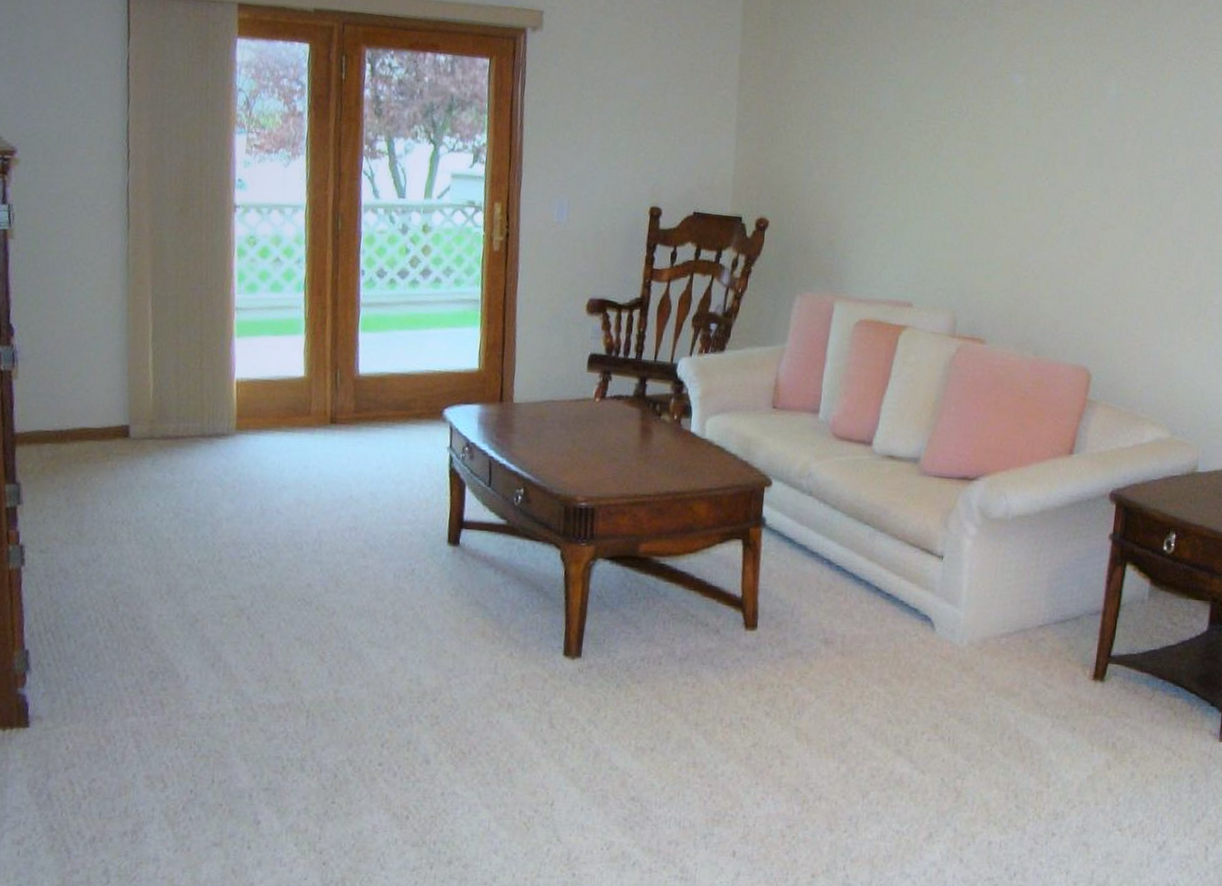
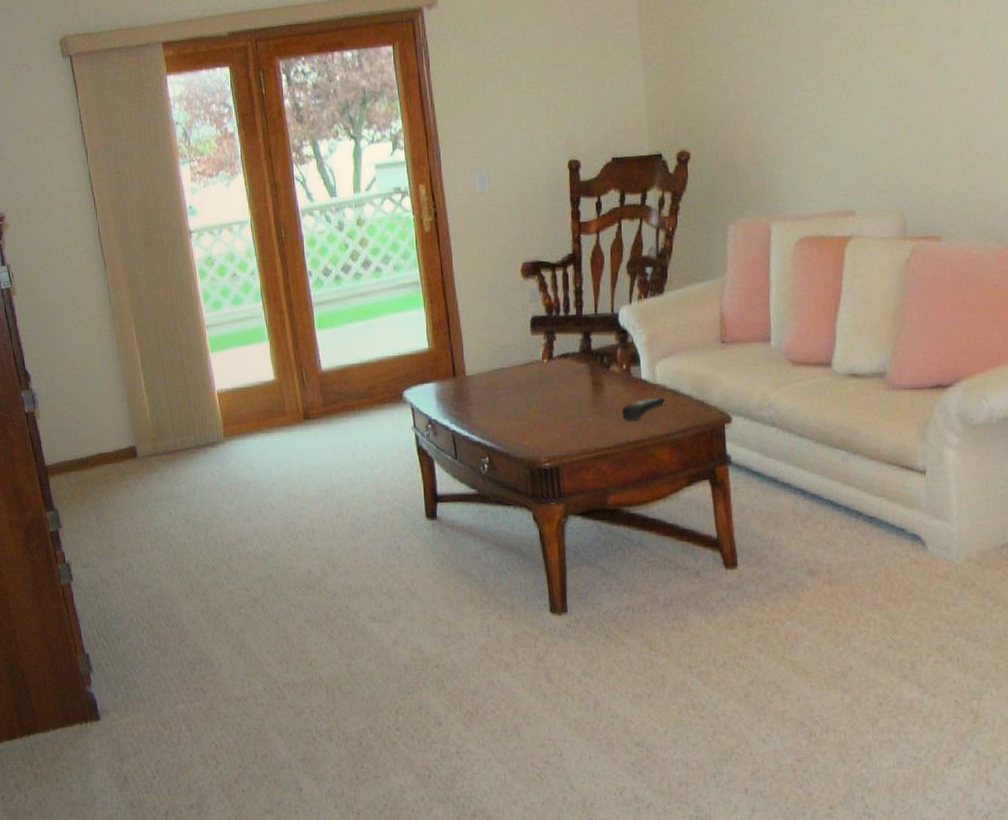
remote control: none [666,451,710,471] -> present [622,397,665,420]

